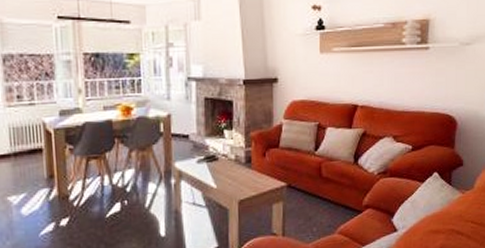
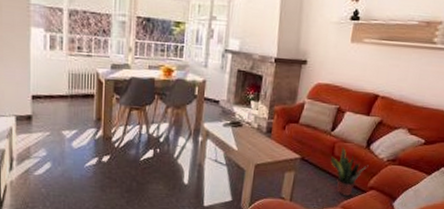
potted plant: none [318,166,360,221] -> present [330,147,369,197]

